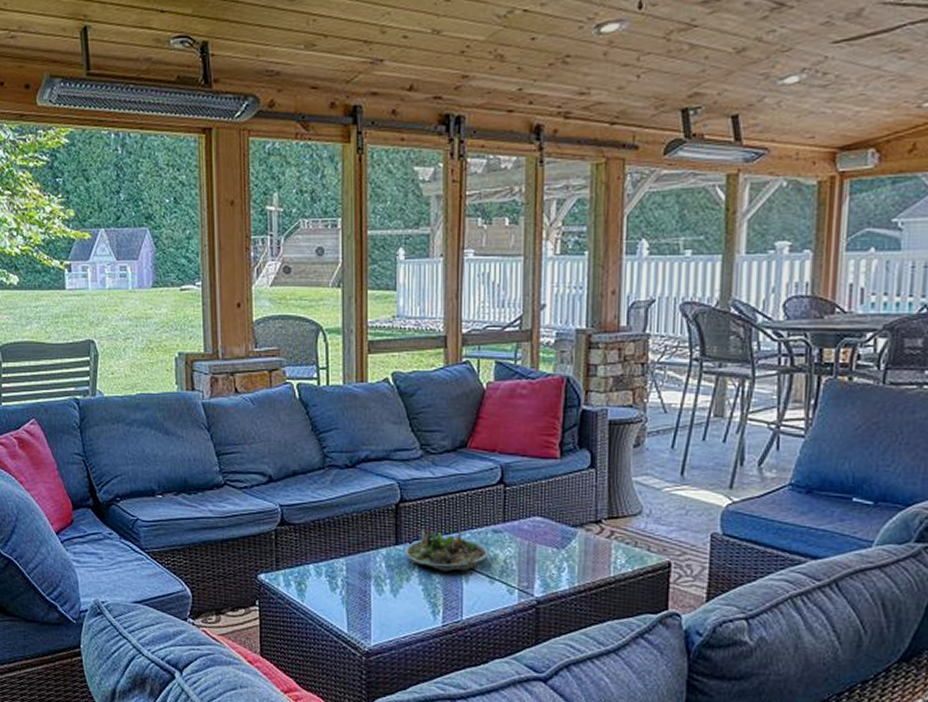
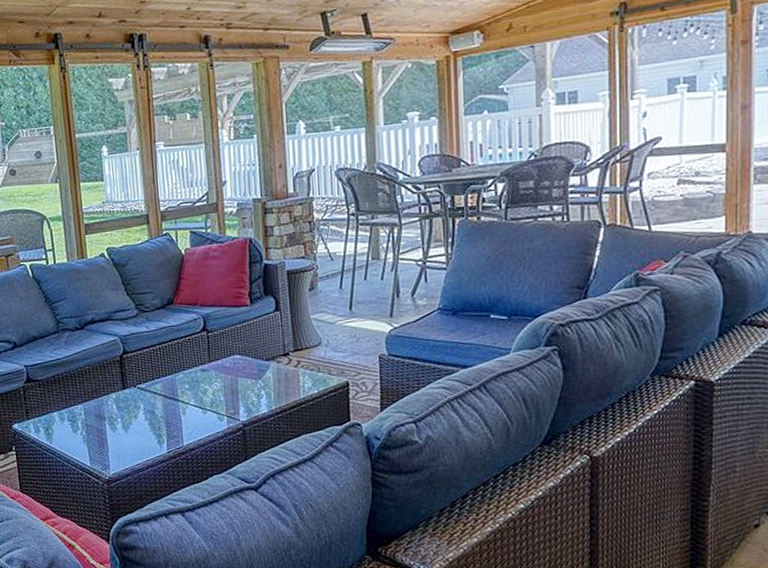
succulent planter: present [405,529,489,572] -> none [131,372,200,408]

